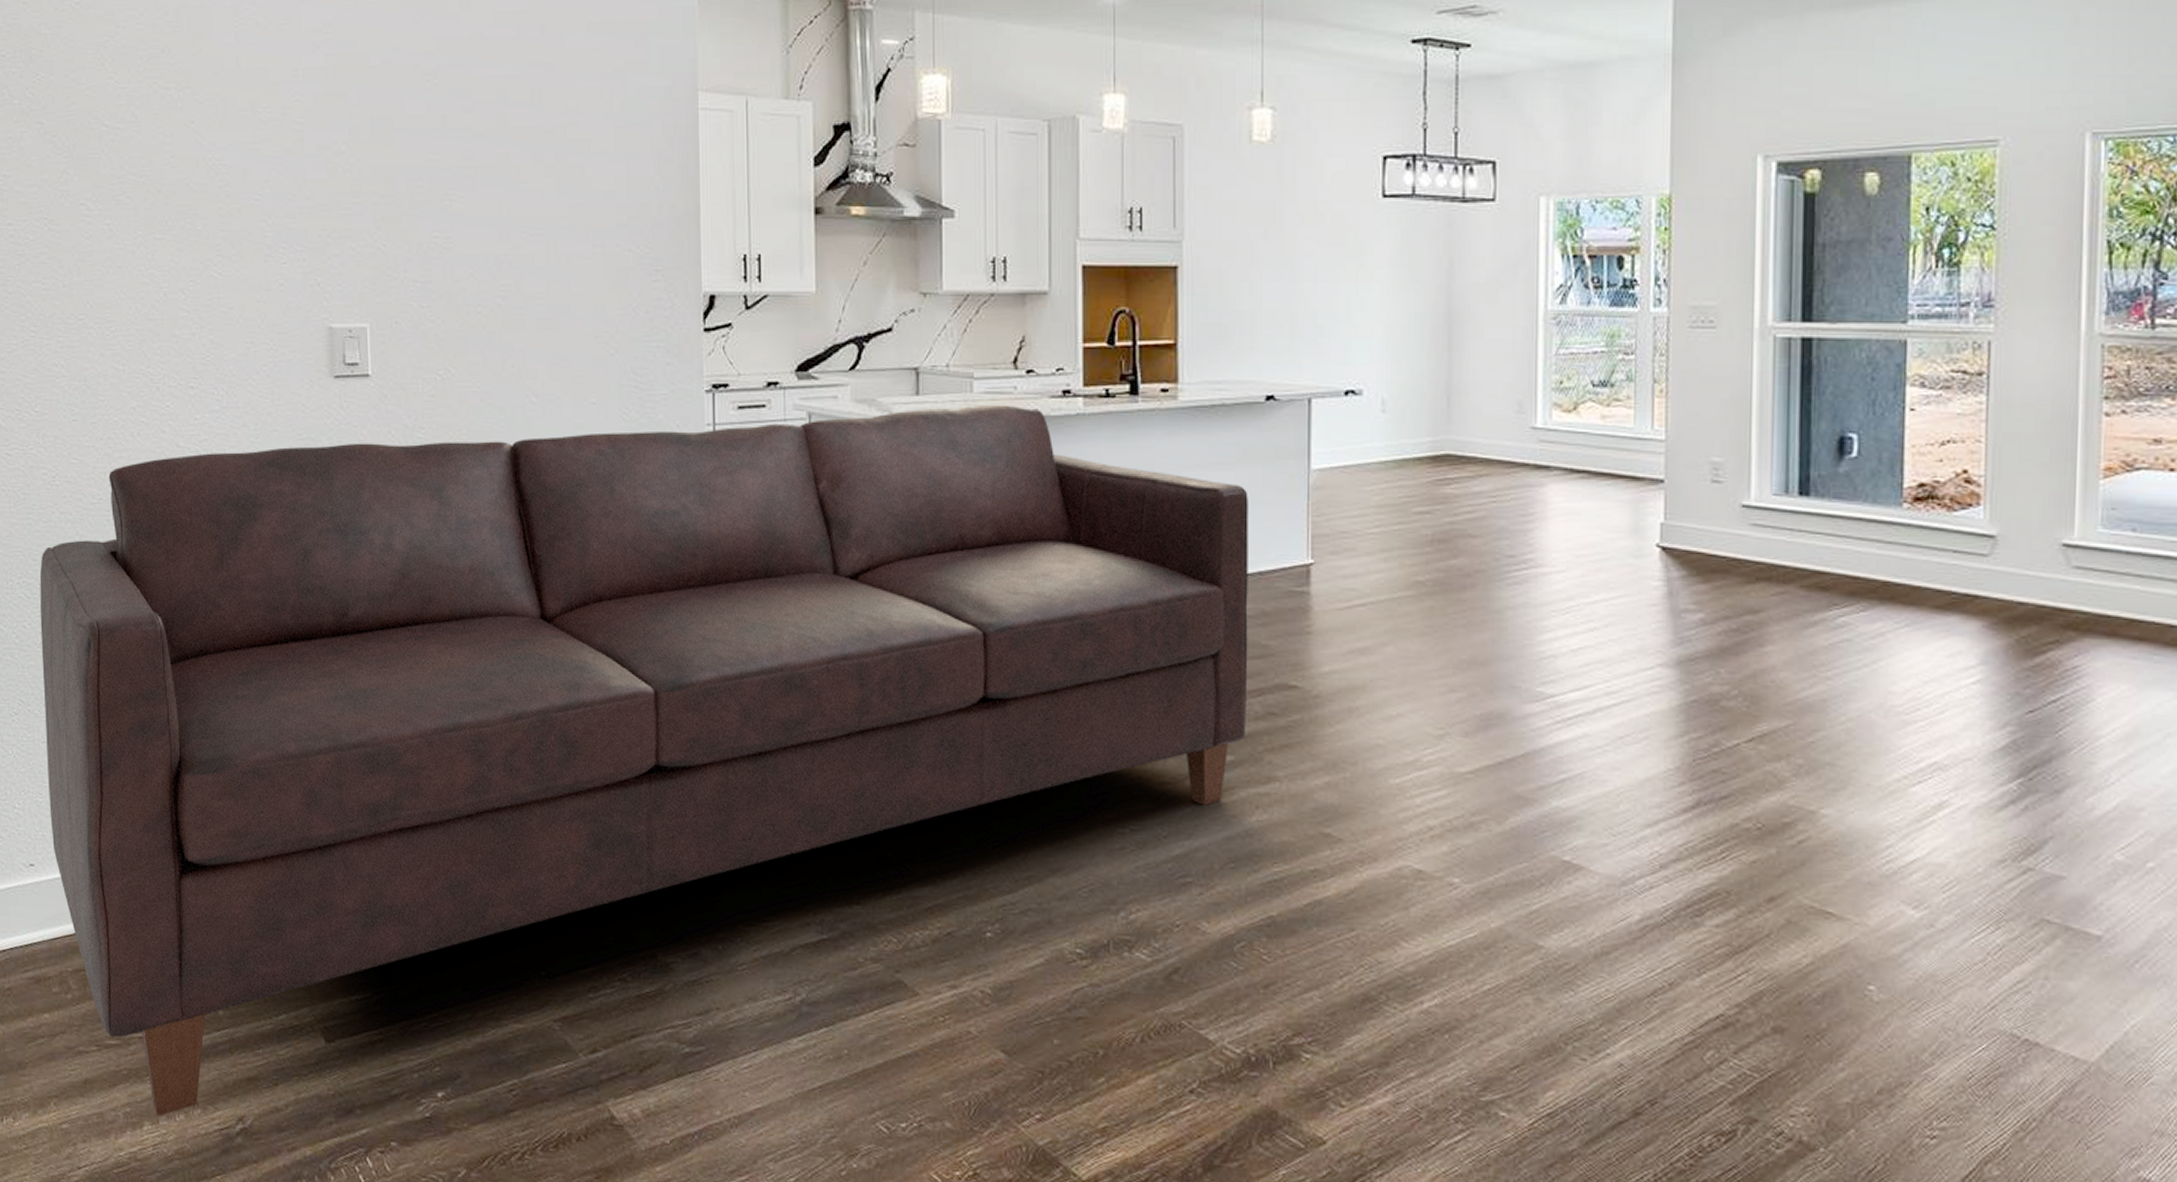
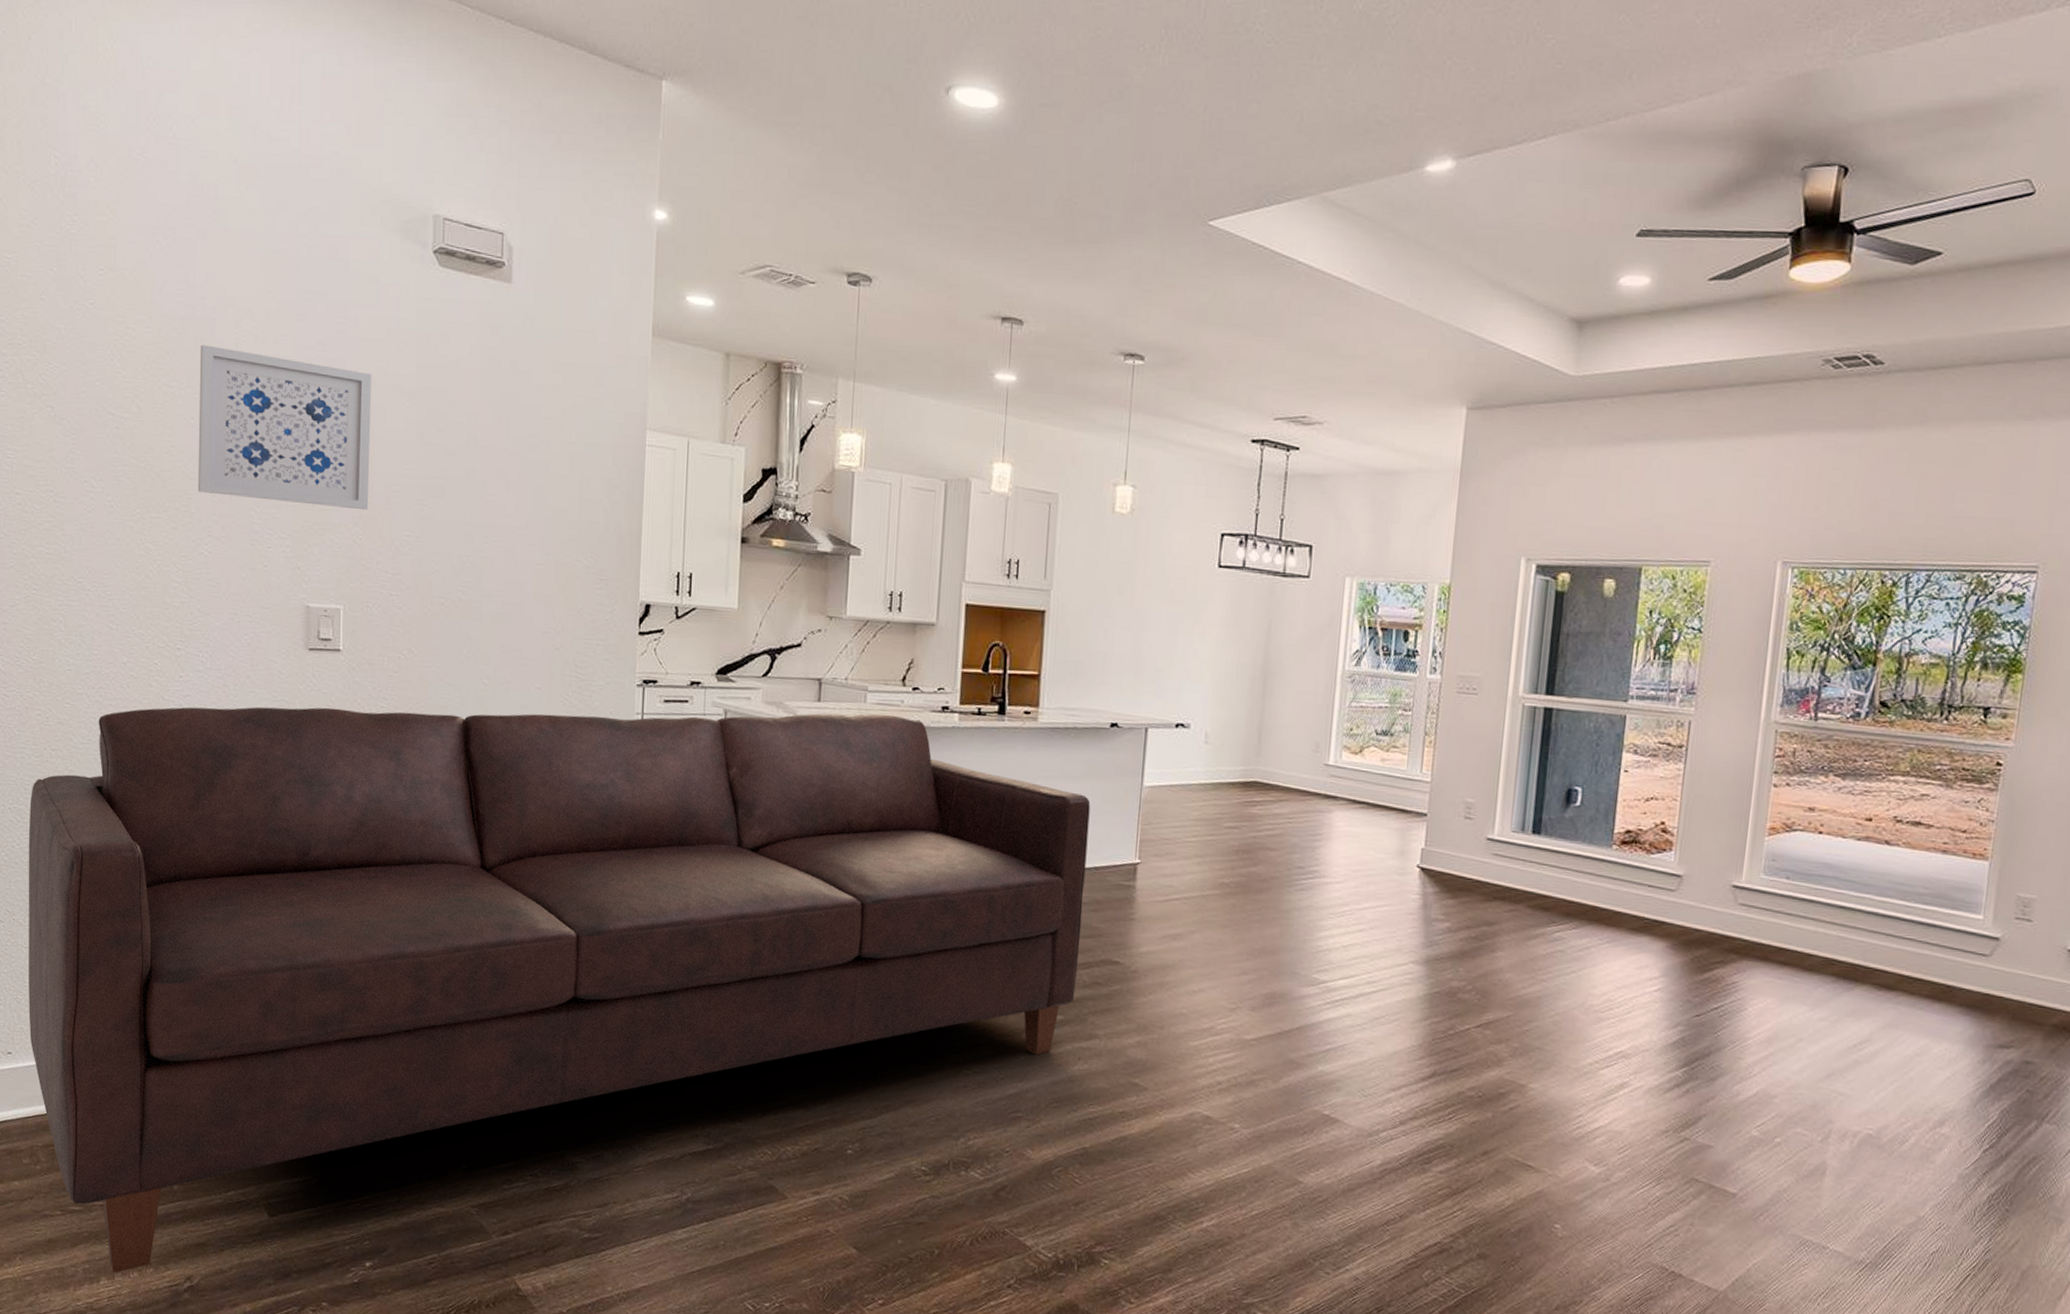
wall art: none [197,37,392,212] -> present [197,344,372,511]

